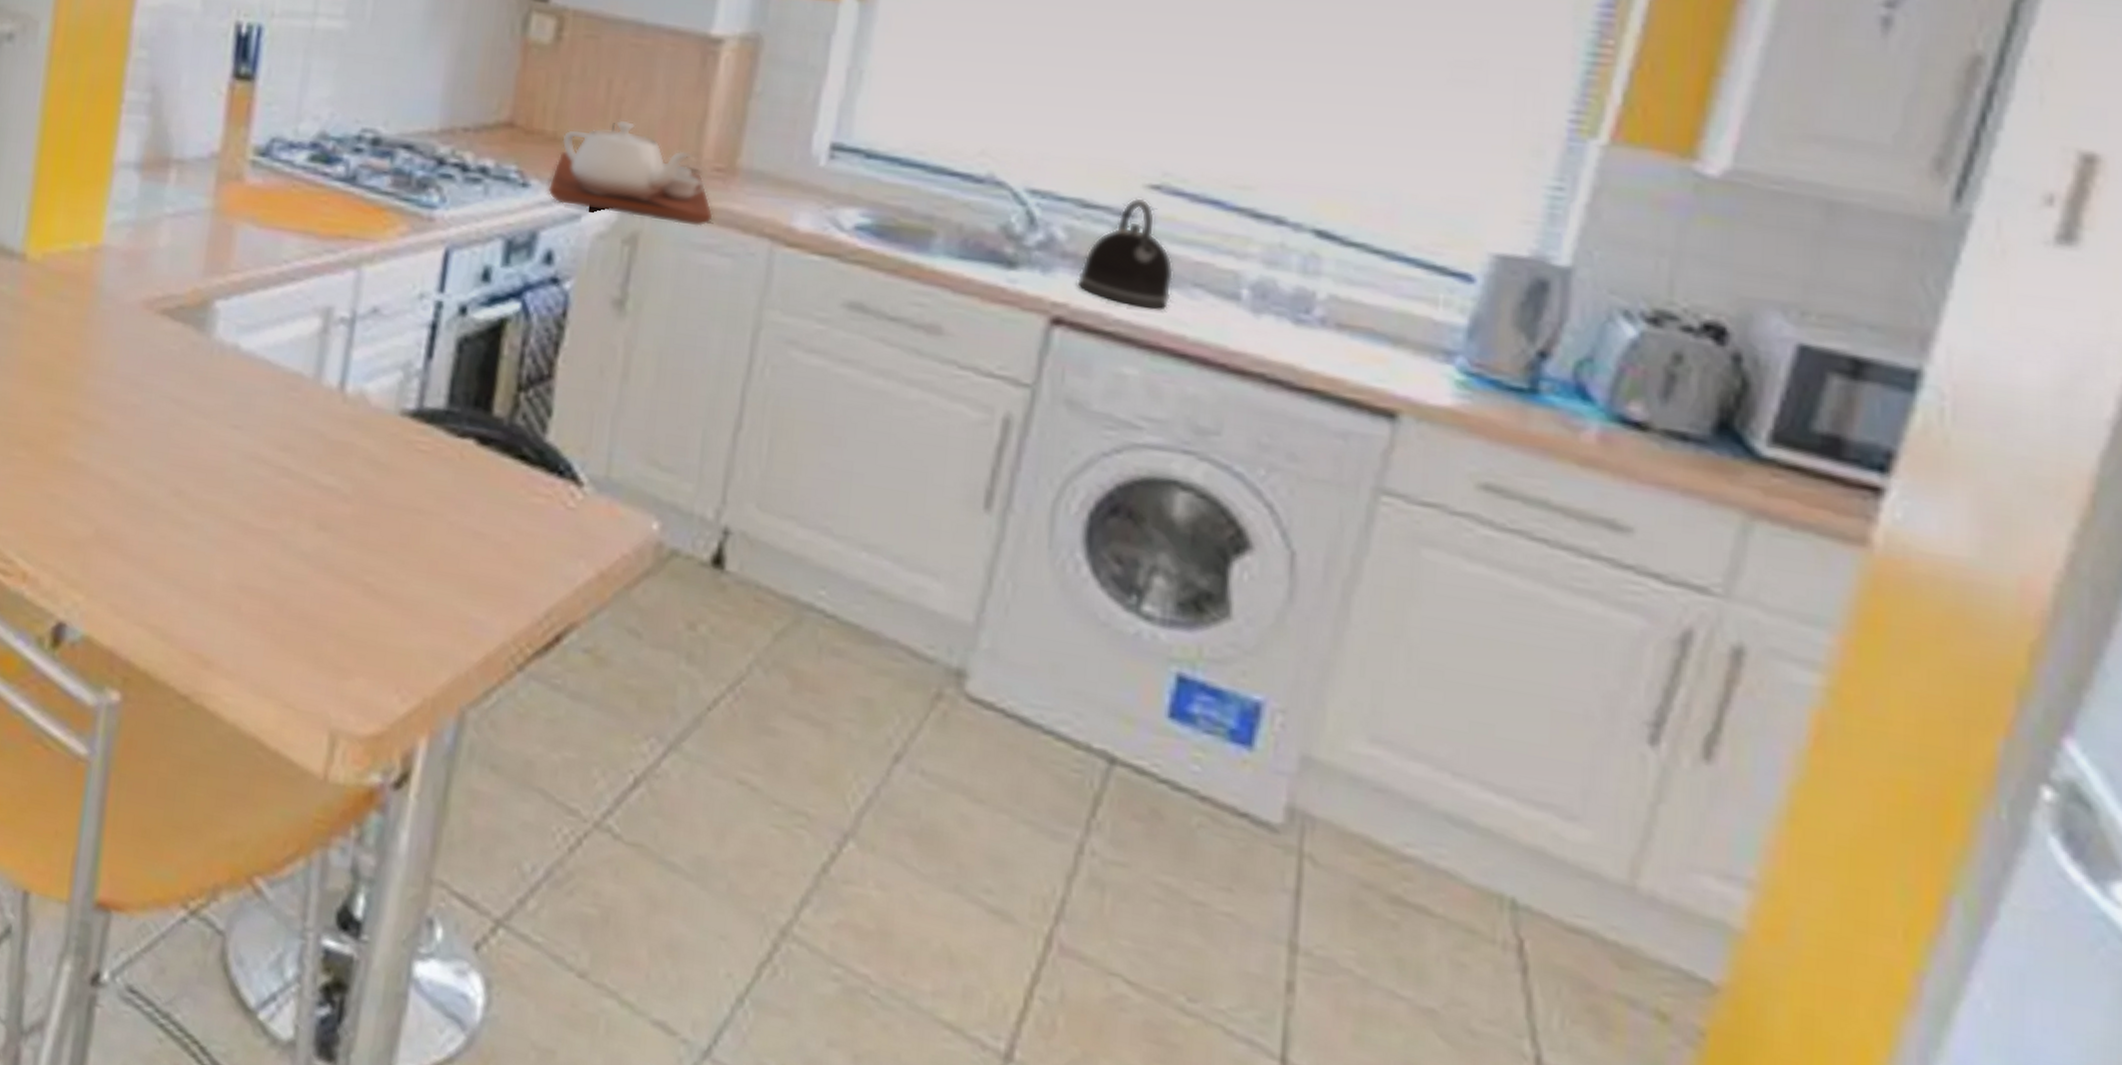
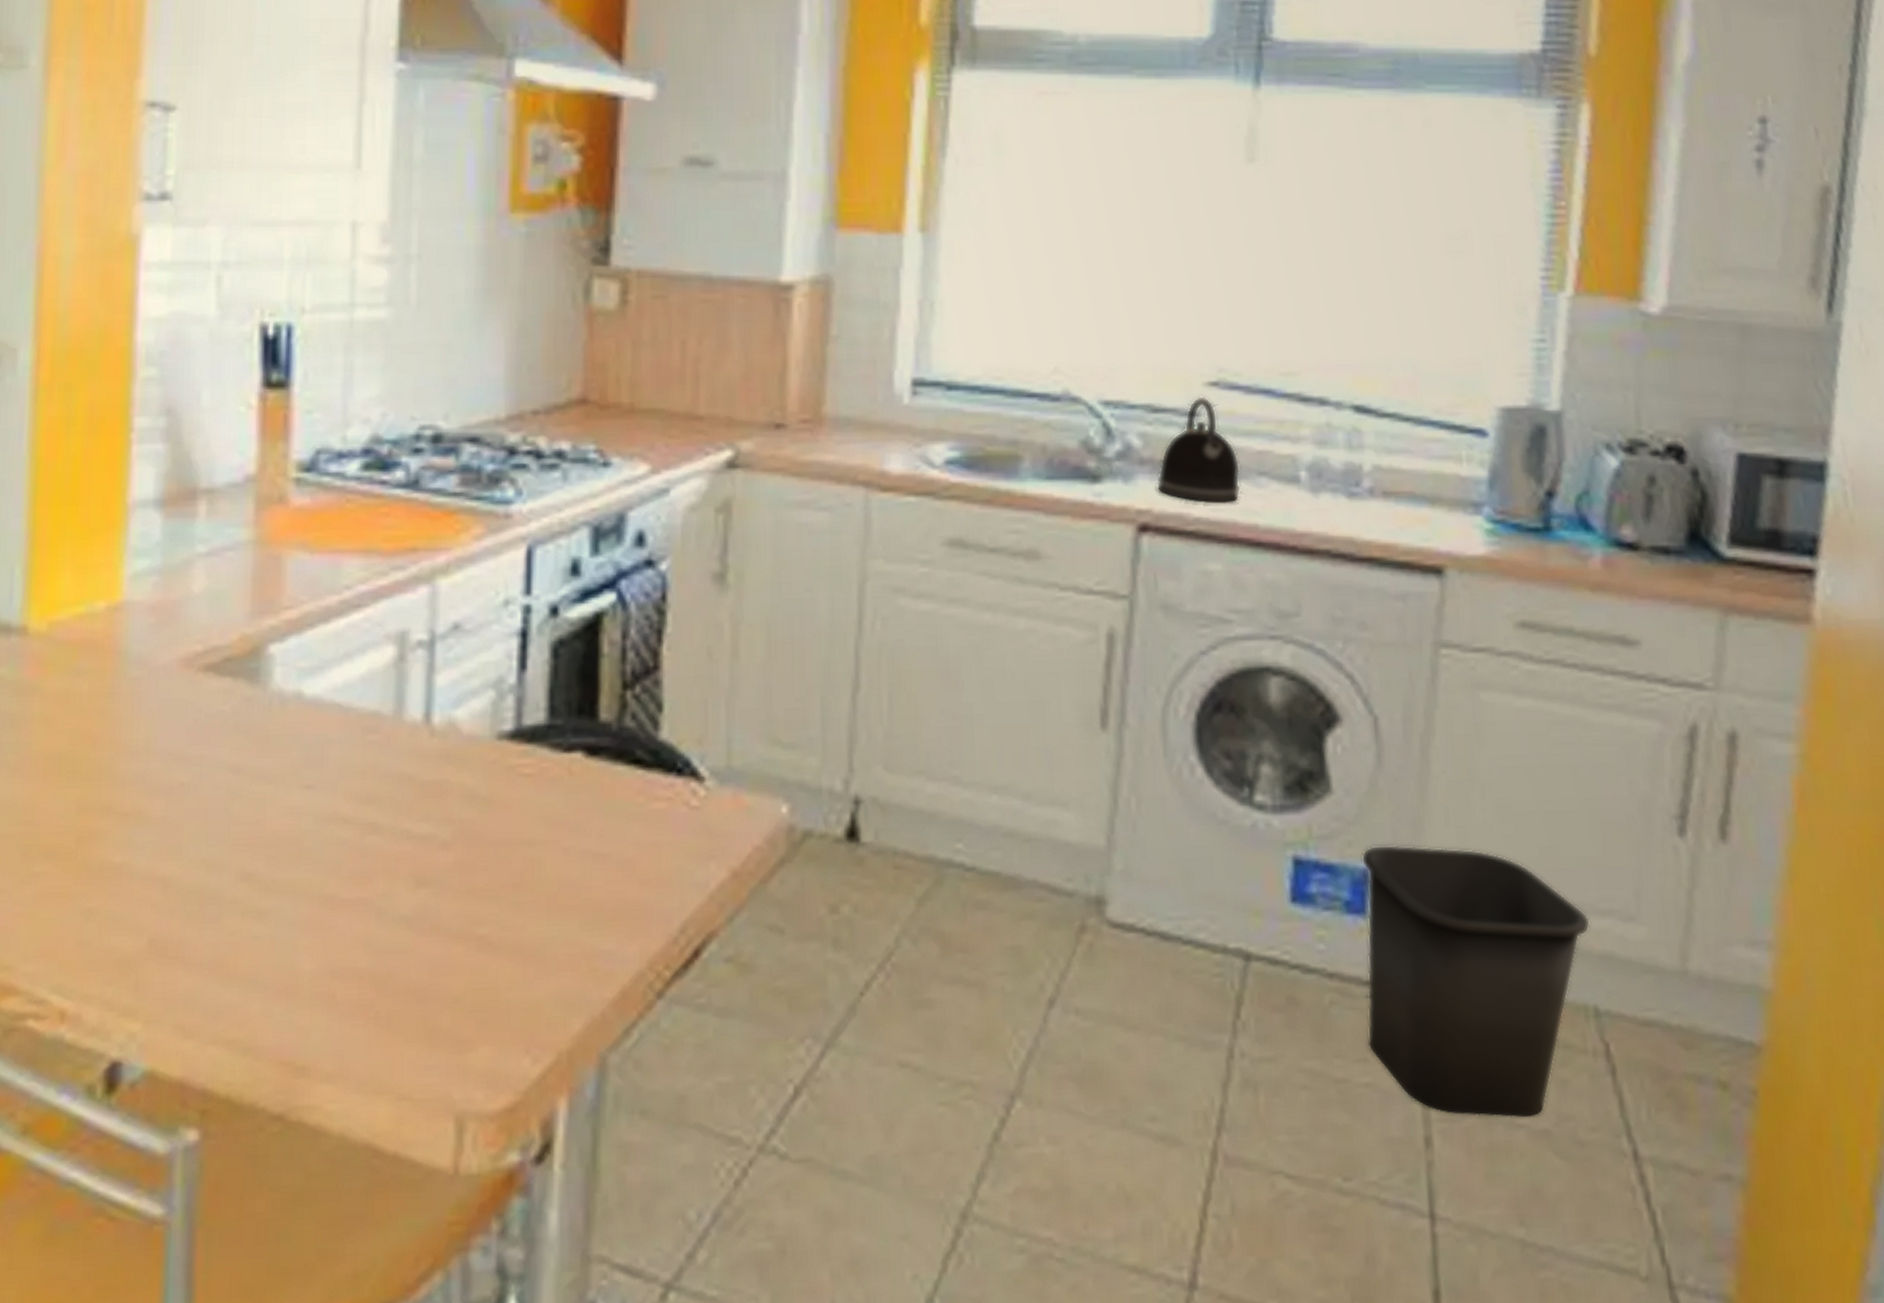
tea set: present [549,120,713,227] -> none [632,381,805,484]
waste bin: none [1235,680,1520,993] -> present [1361,844,1590,1118]

